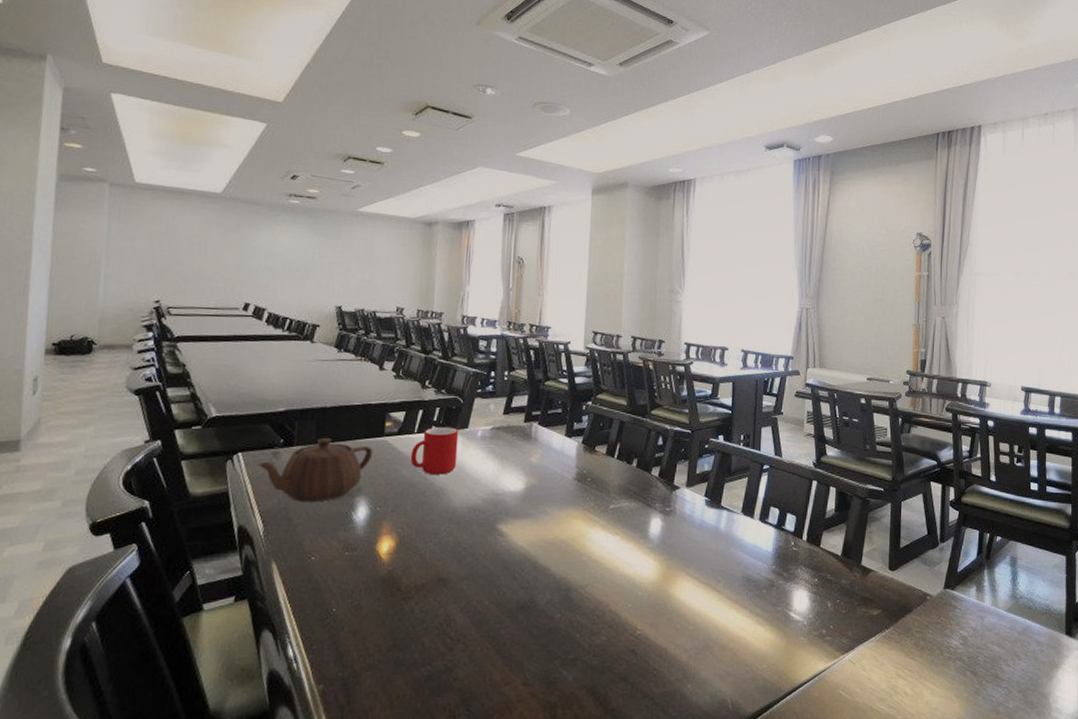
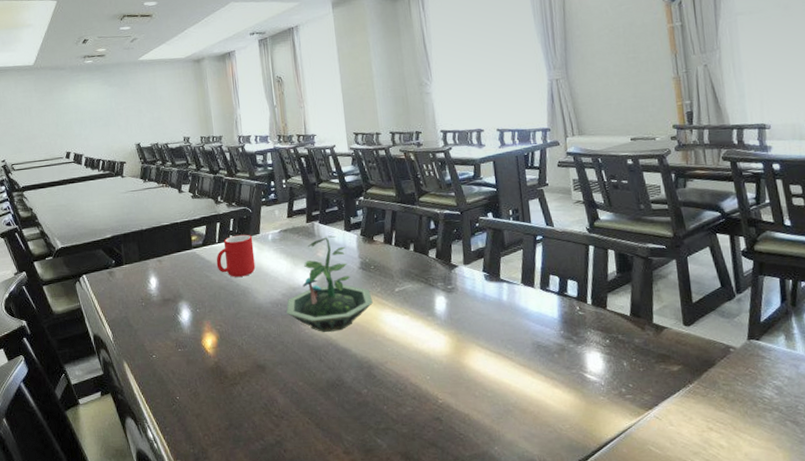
teapot: present [256,438,373,503] -> none [98,256,186,311]
terrarium: none [484,439,583,547] -> present [286,235,373,332]

